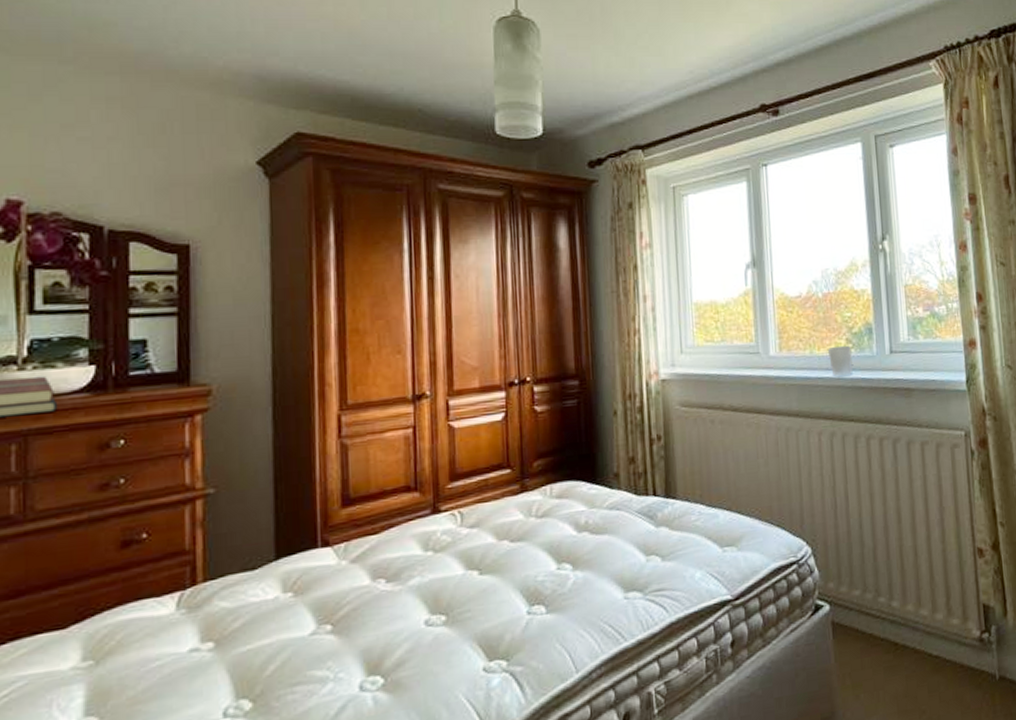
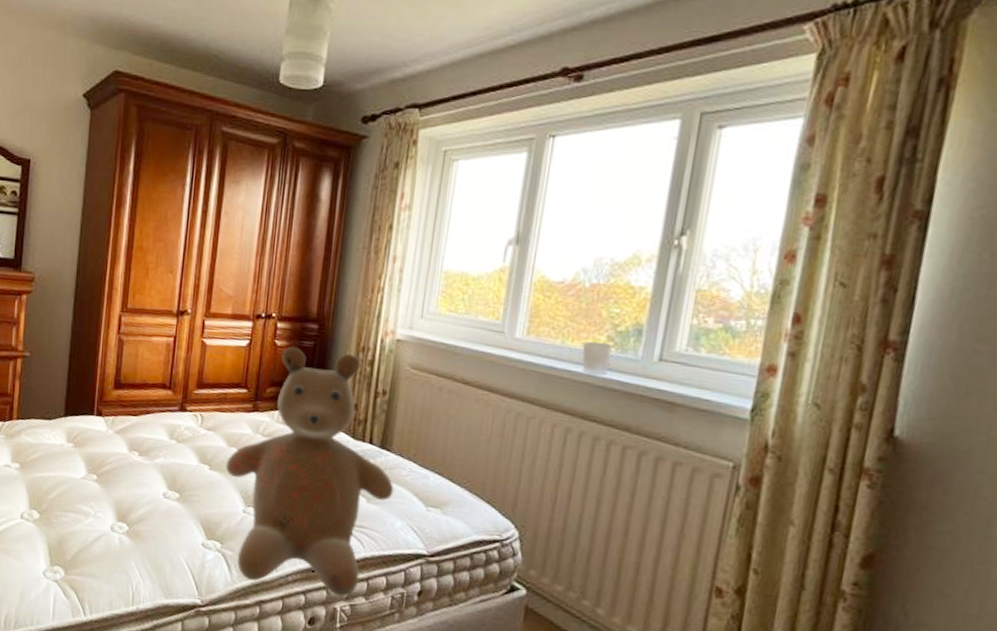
teddy bear: none [498,404,687,695] -> present [225,346,394,598]

